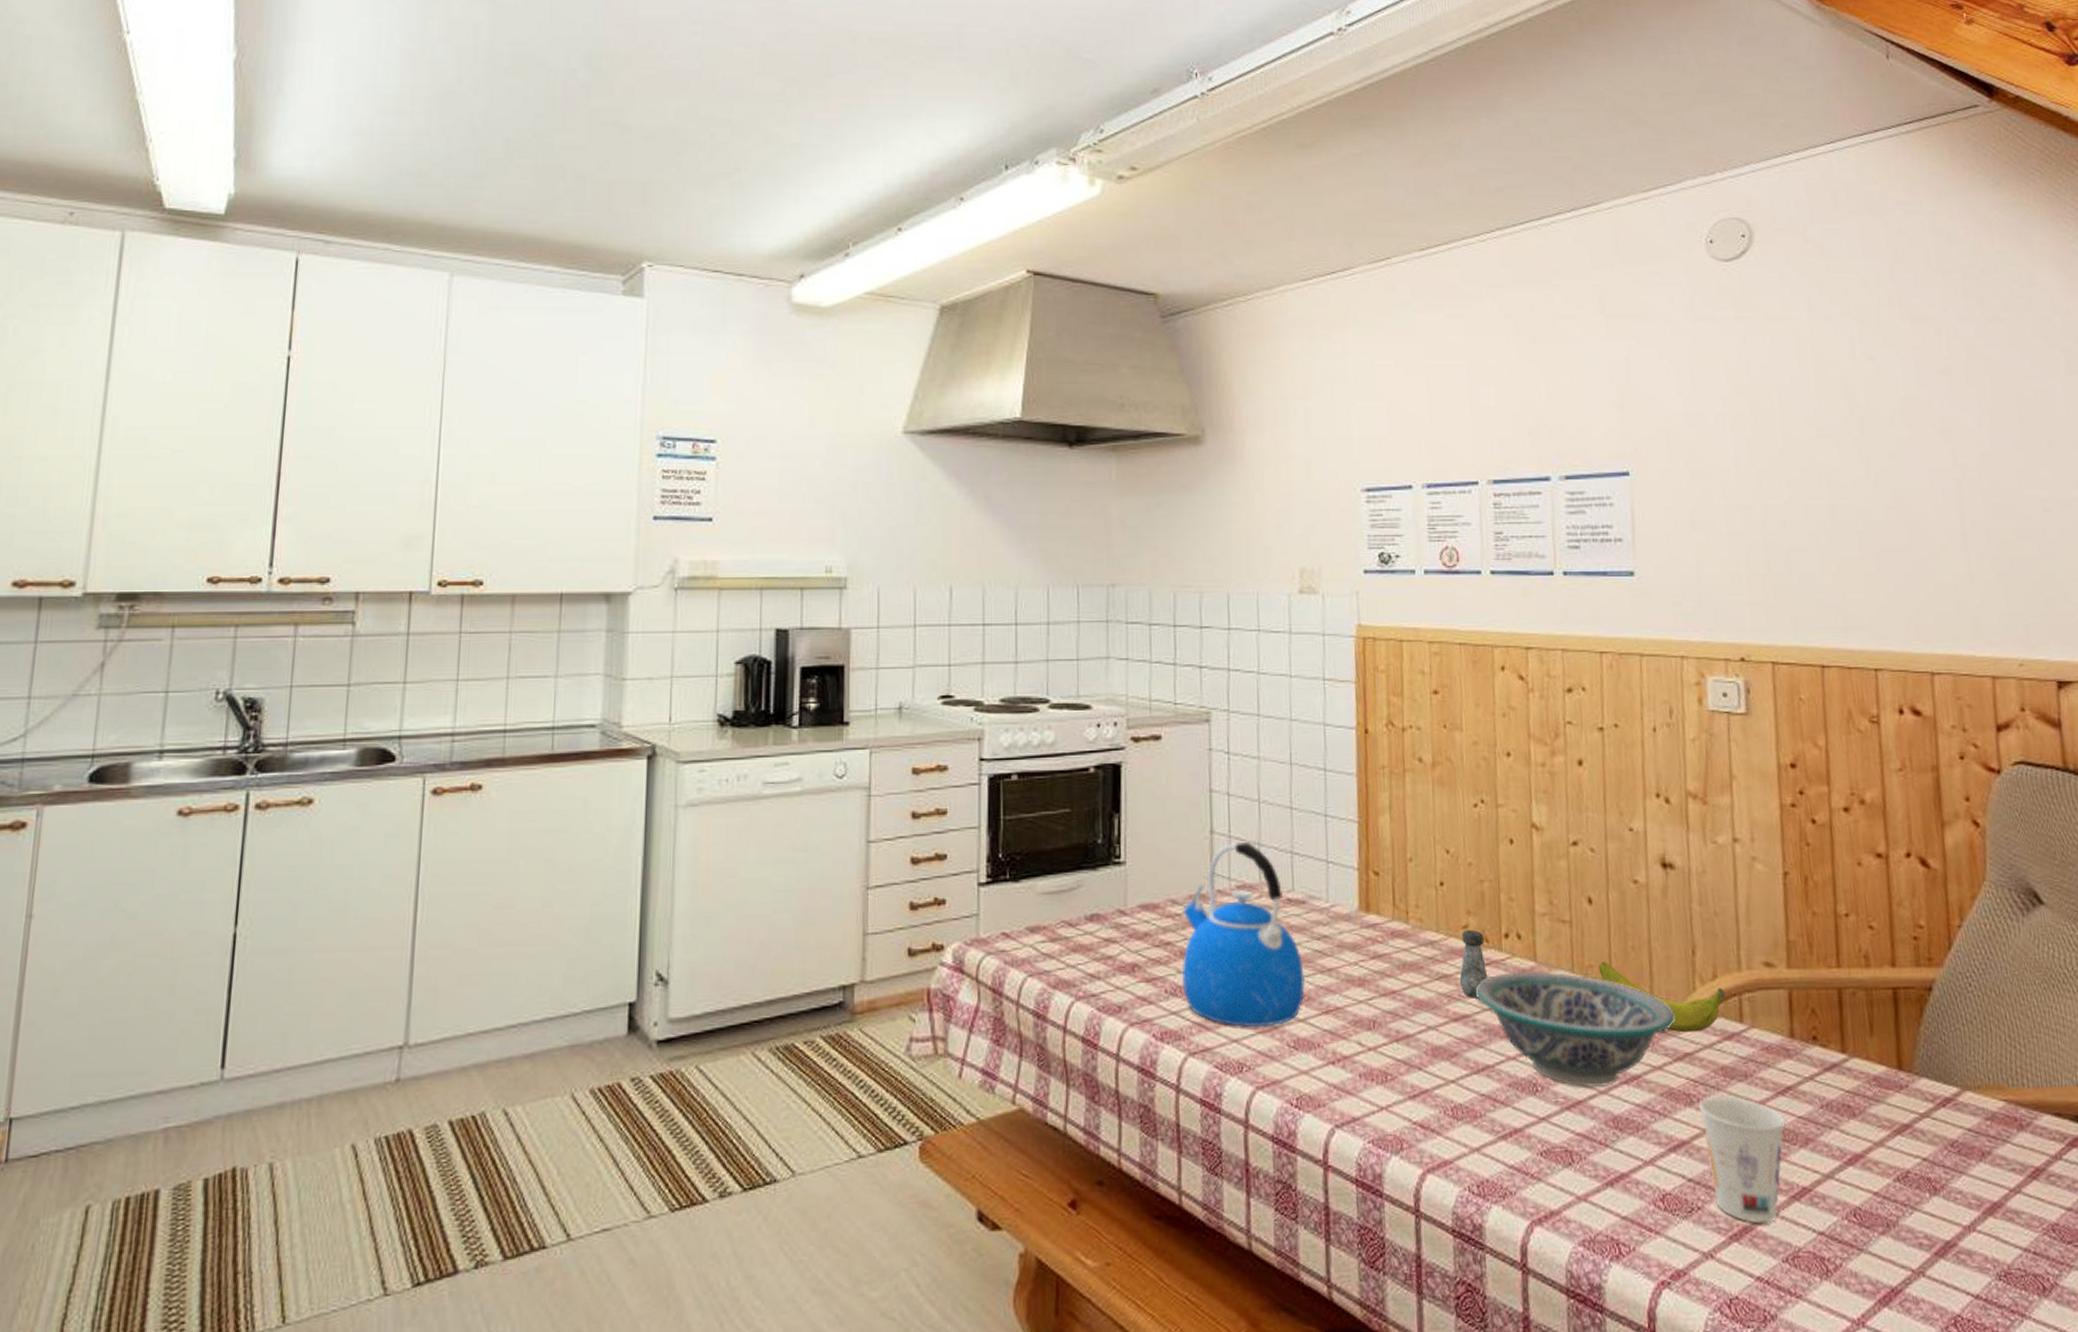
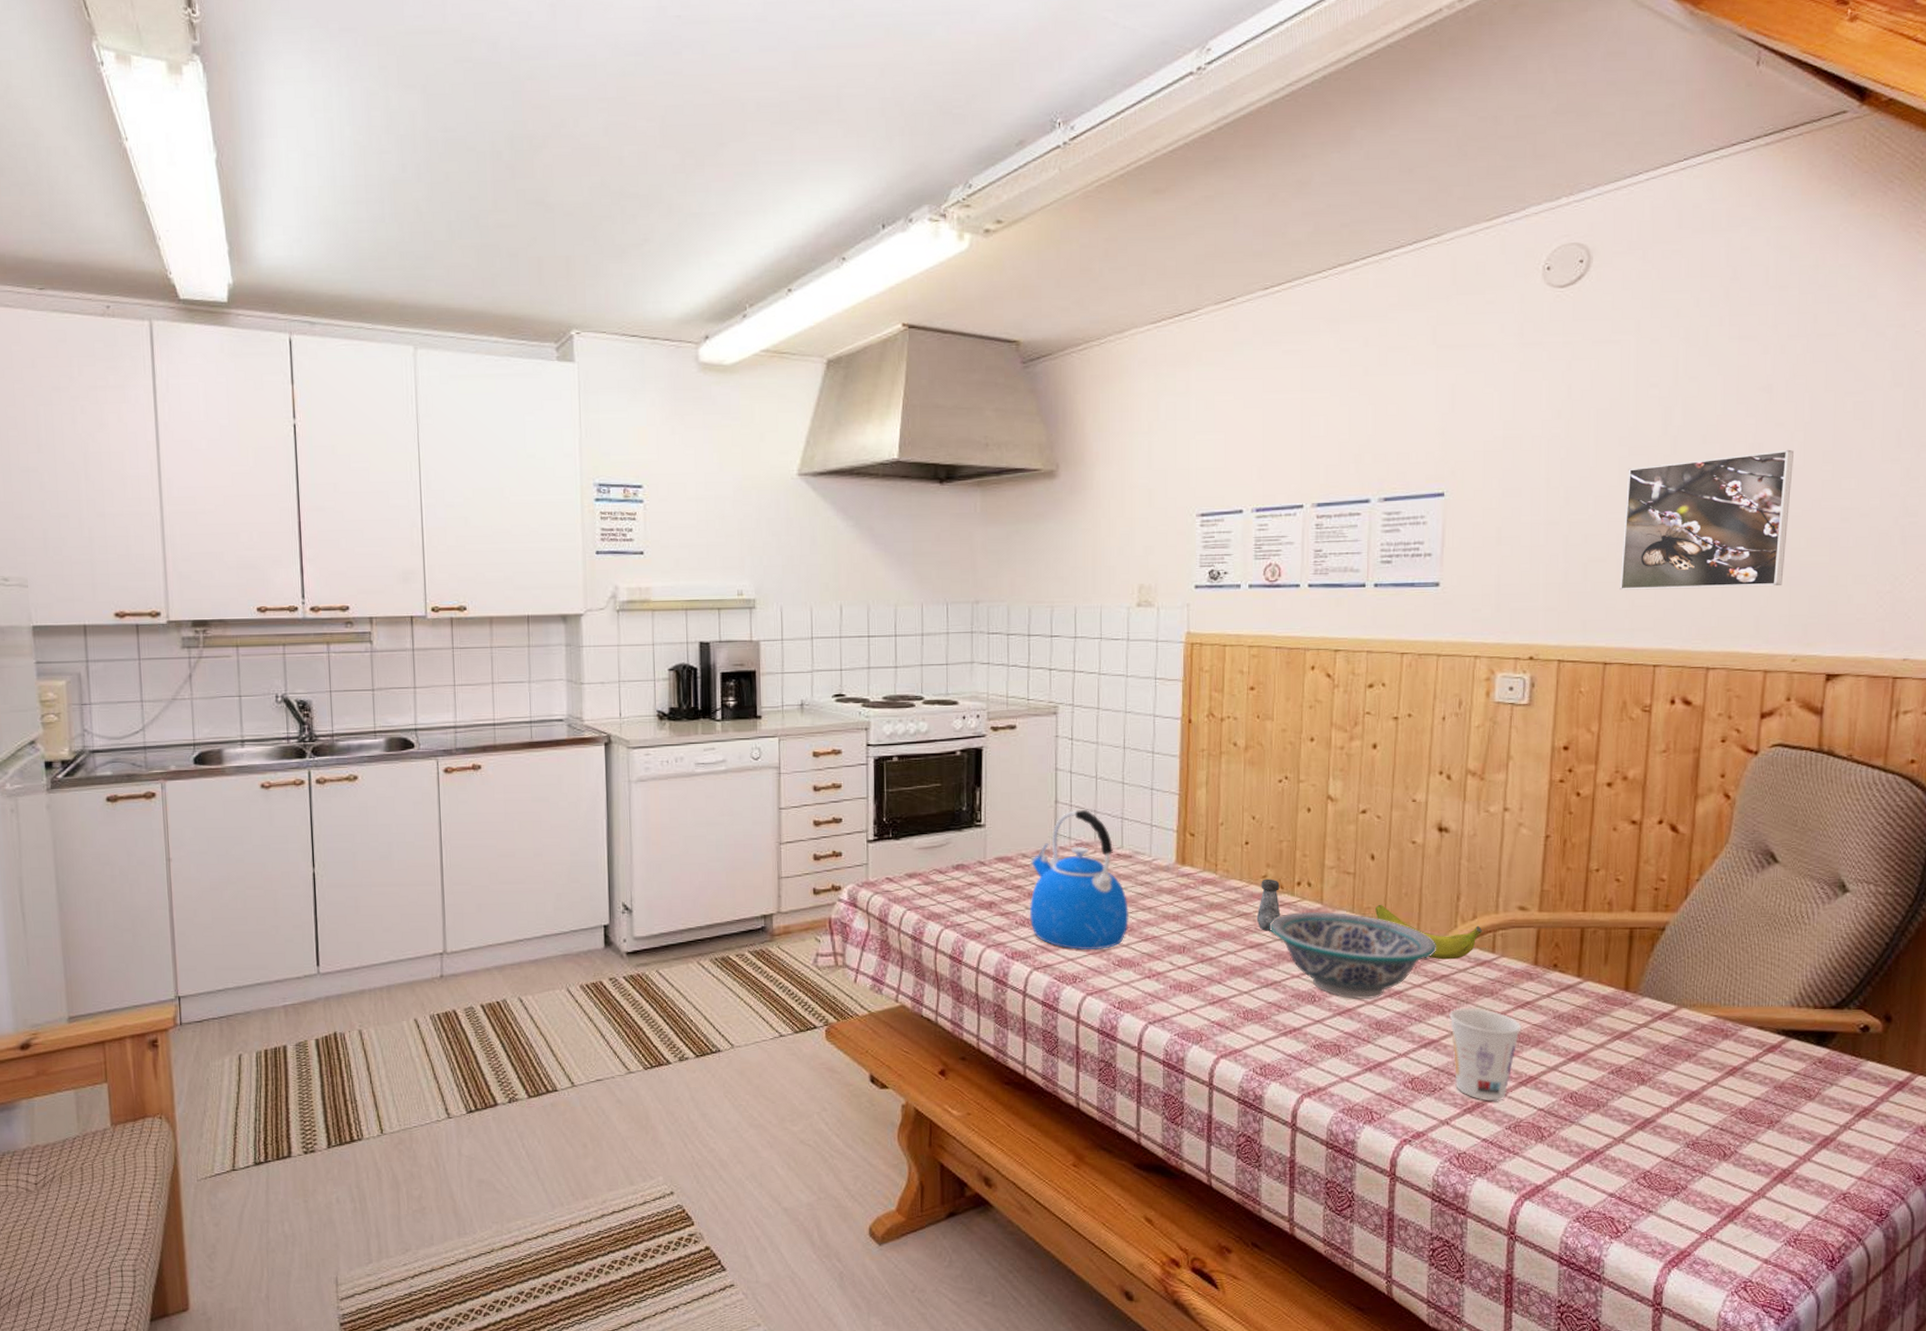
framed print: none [1818,435,1995,584] -> present [1619,449,1794,590]

